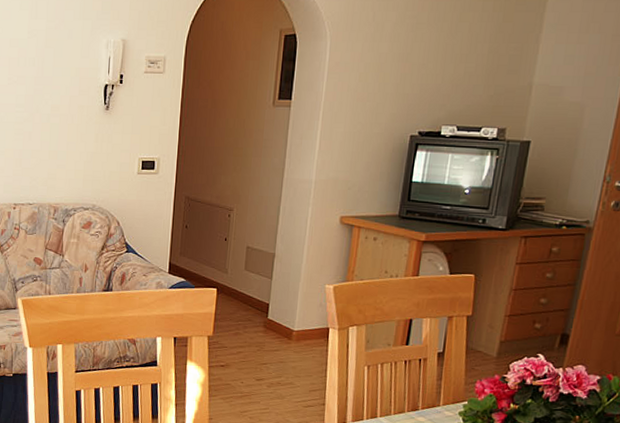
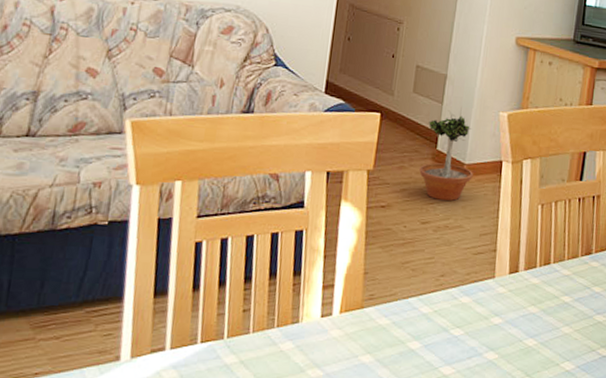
potted tree: none [253,280,302,362] -> present [419,106,473,201]

